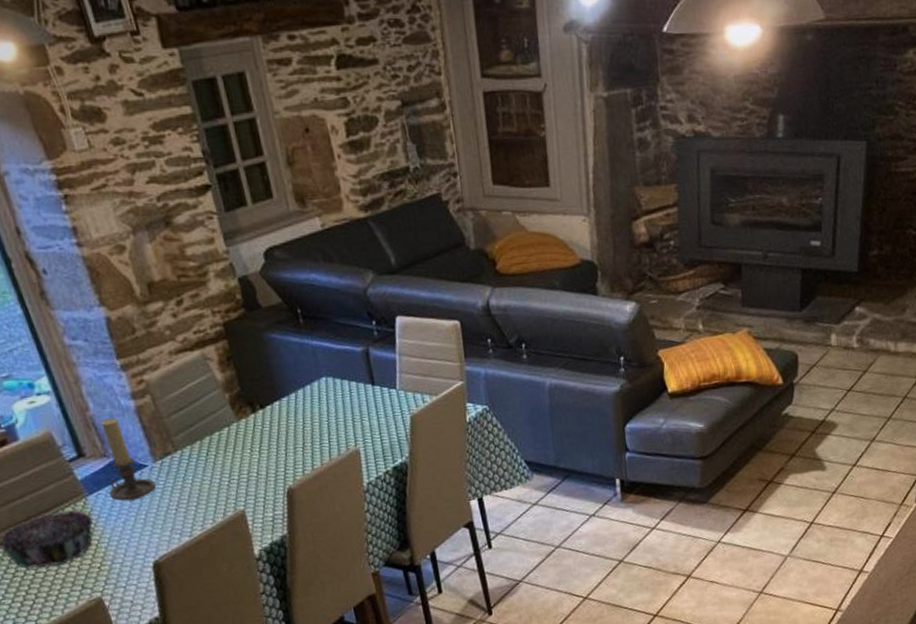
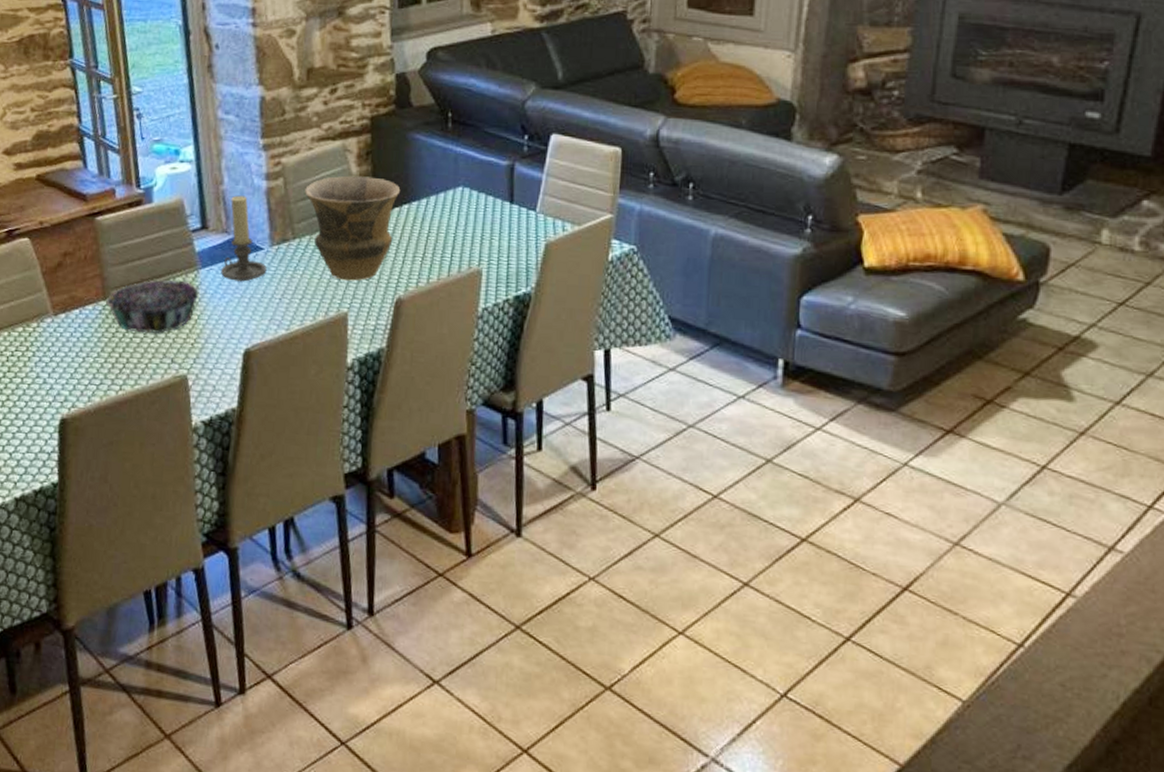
vase: none [175,380,271,482] -> present [305,175,401,281]

